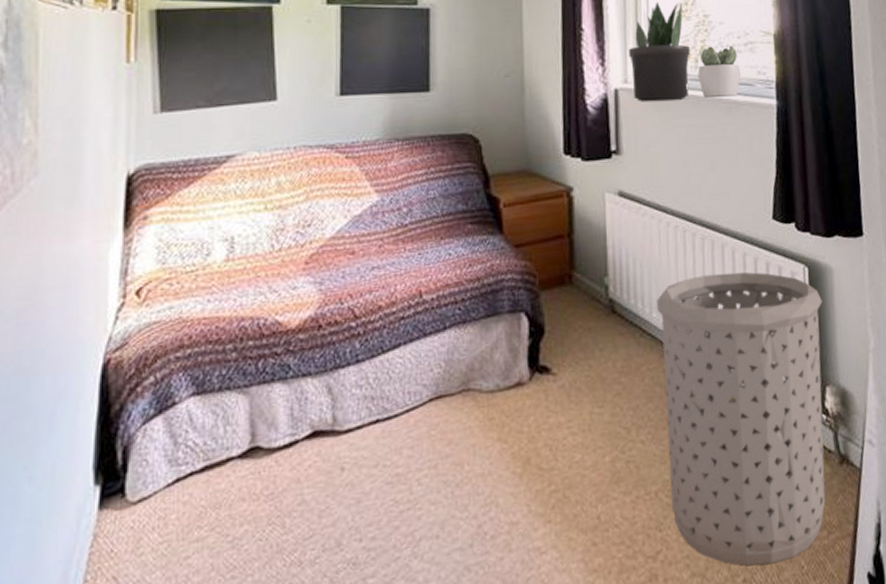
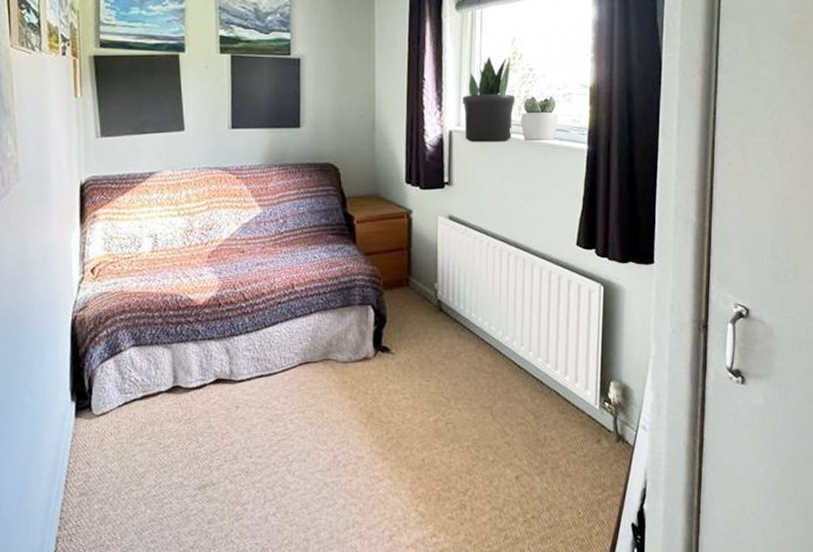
laundry basket: present [656,272,826,566] -> none [475,286,613,508]

